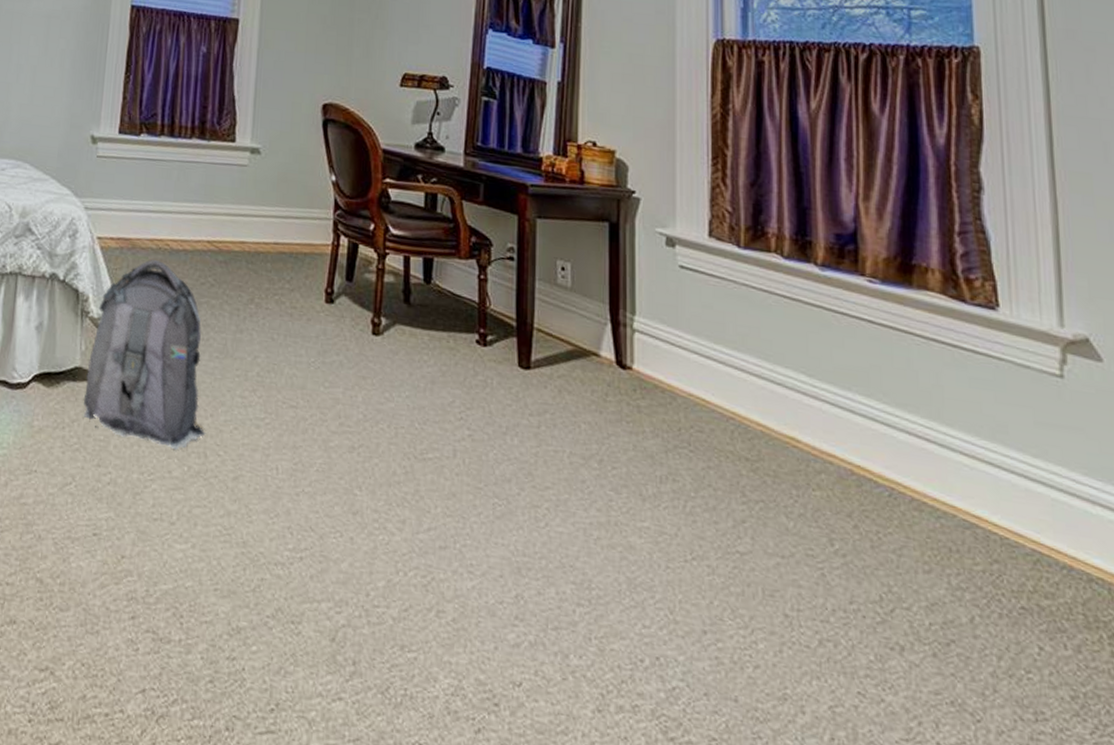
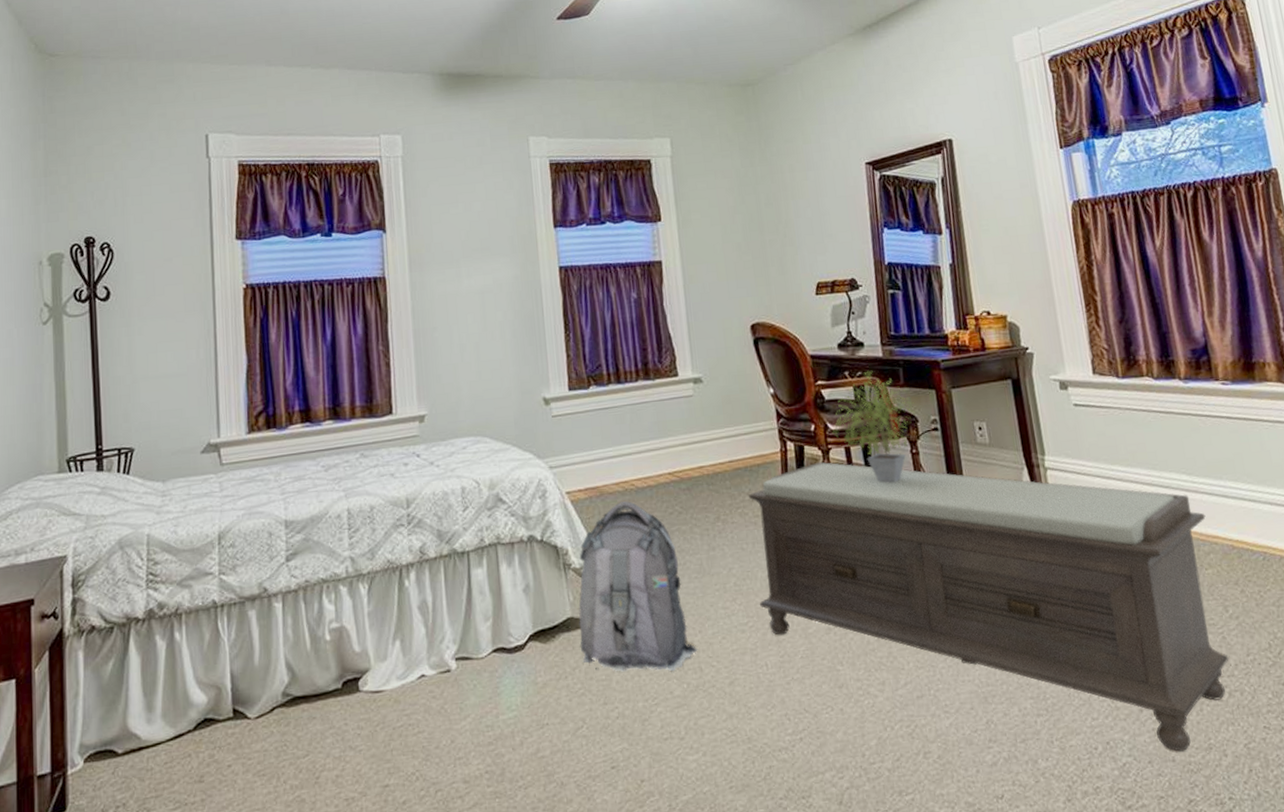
bench: none [280,265,826,694] -> present [748,461,1229,752]
potted plant: none [393,178,491,307] -> present [832,371,915,483]

